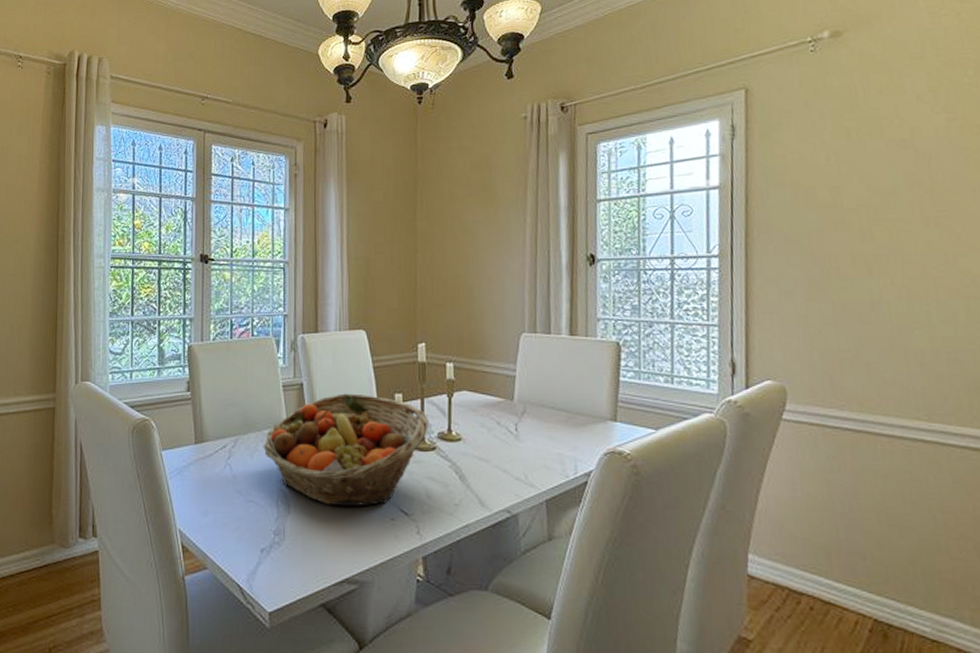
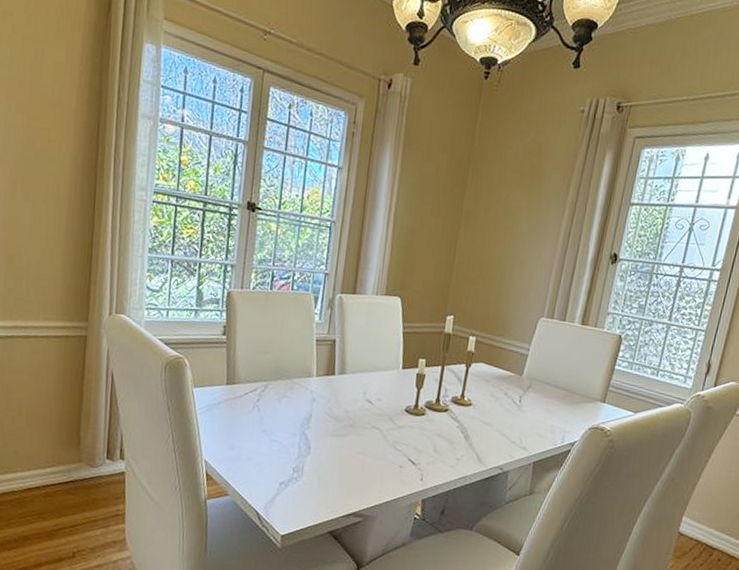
fruit basket: present [263,393,430,507] -> none [291,353,446,454]

